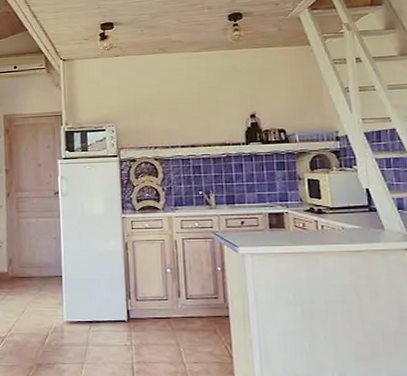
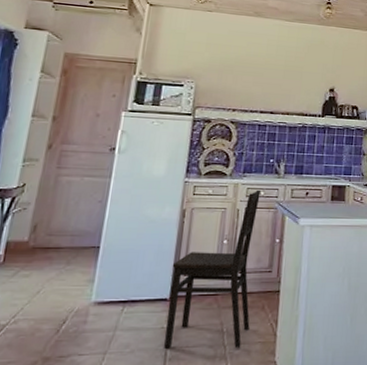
dining chair: none [124,221,205,366] -> present [164,189,261,349]

